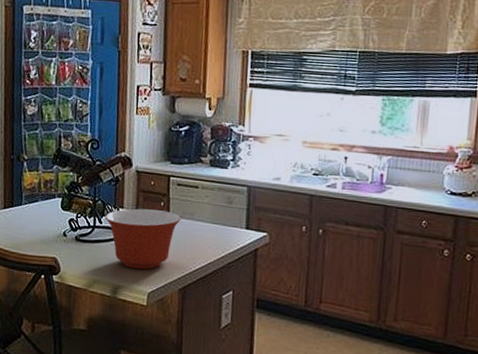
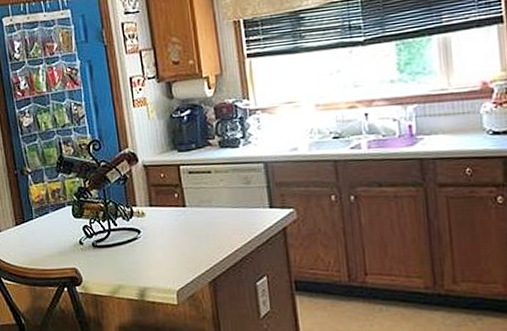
mixing bowl: present [105,208,182,270] -> none [119,202,199,268]

